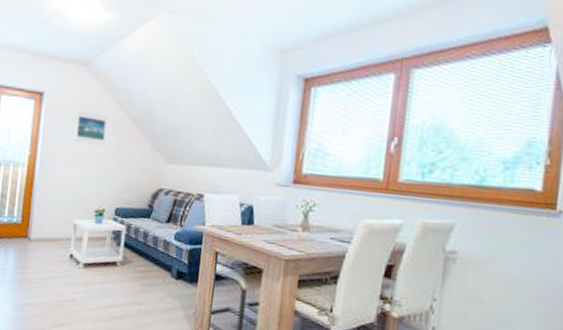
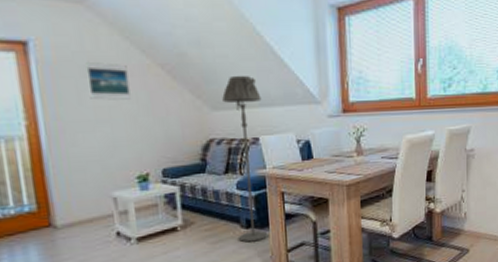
floor lamp: none [168,134,213,295] -> present [222,75,269,243]

